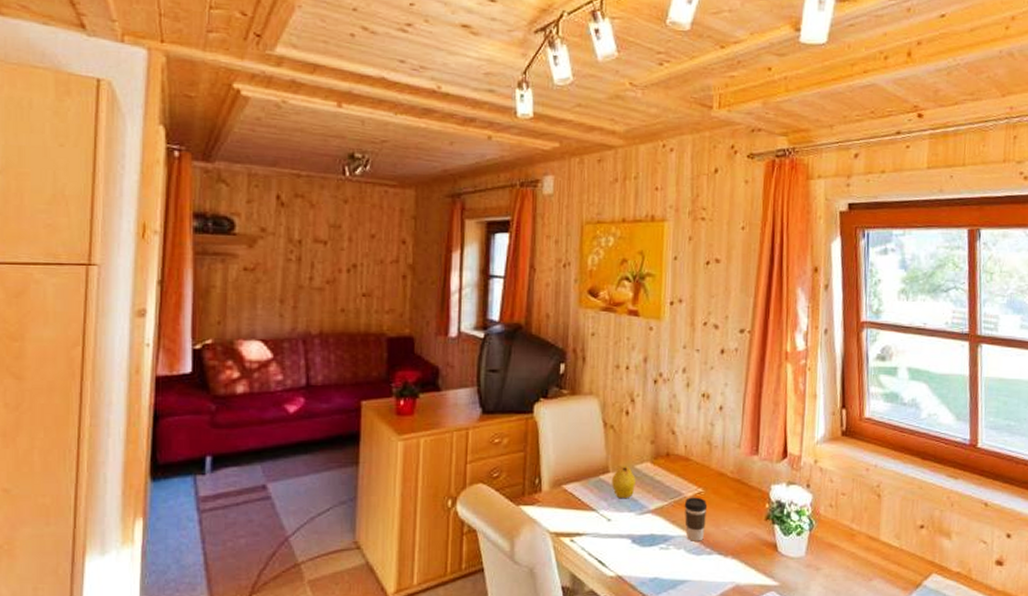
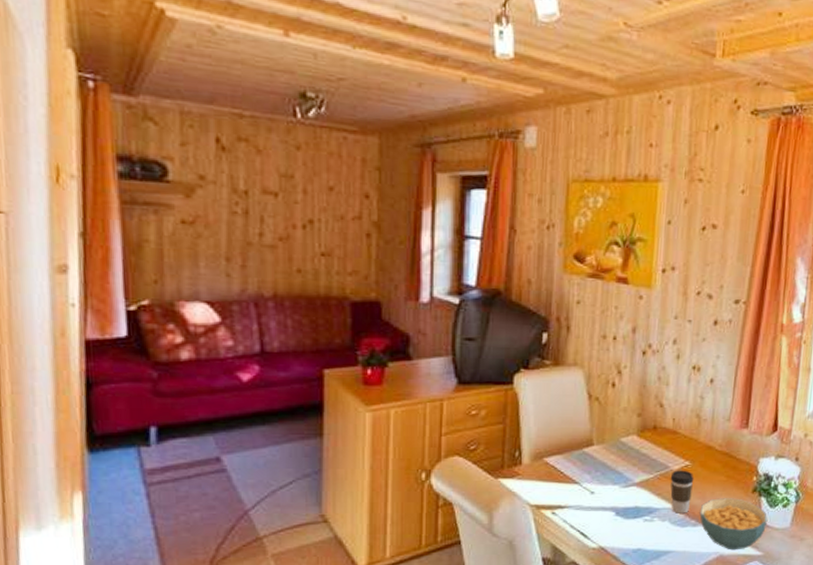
fruit: present [611,466,636,499] -> none [595,439,621,472]
cereal bowl: none [714,526,782,580] -> present [699,498,767,550]

